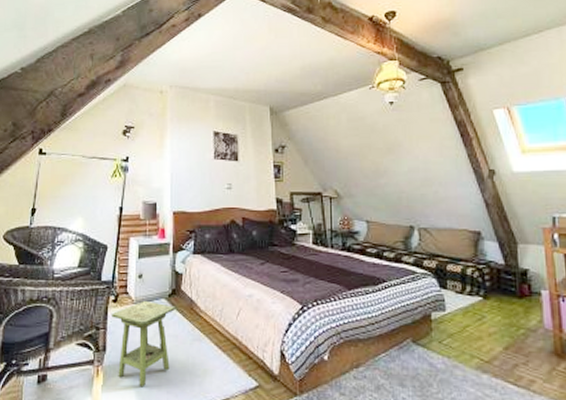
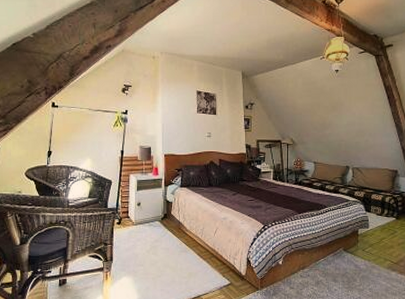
side table: present [112,300,177,388] -> none [117,222,168,287]

